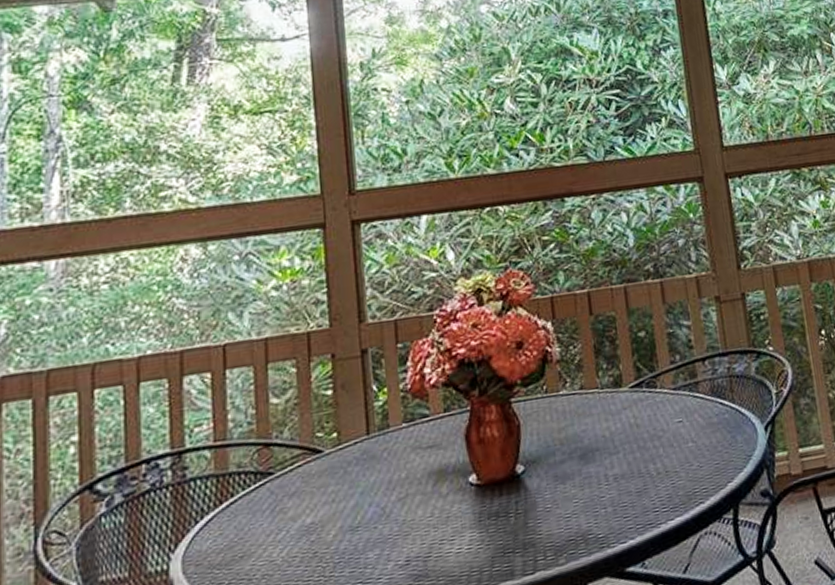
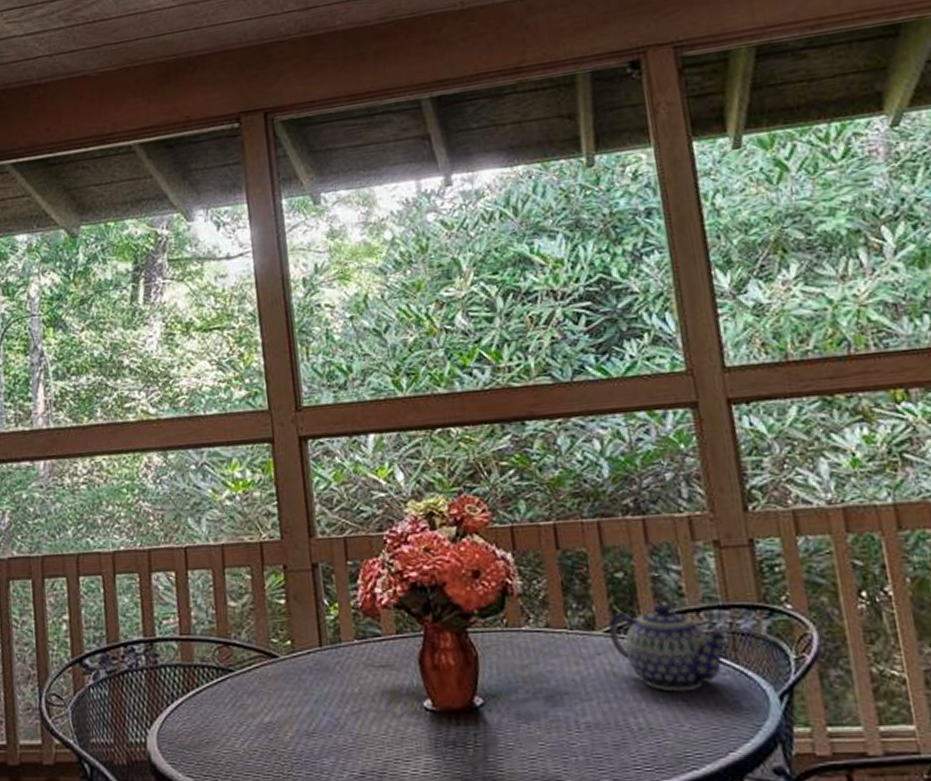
teapot: none [633,357,728,436] -> present [608,604,730,692]

